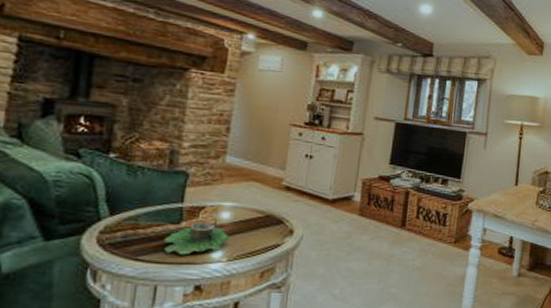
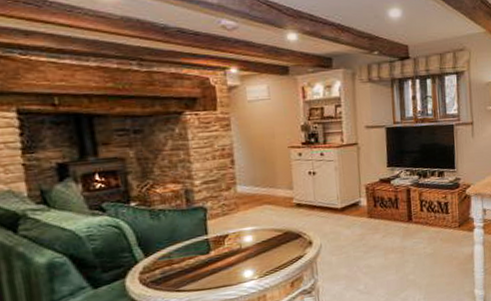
succulent planter: present [164,221,229,255] -> none [198,247,256,281]

